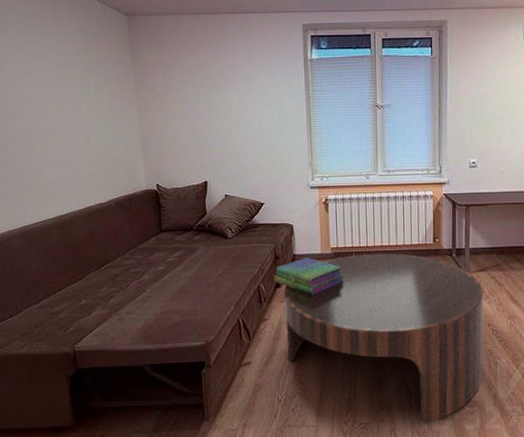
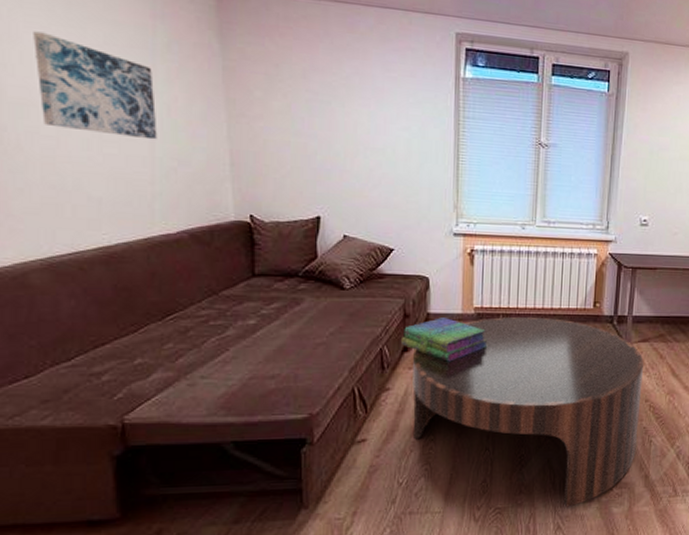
wall art: none [12,65,92,134] -> present [33,31,157,140]

